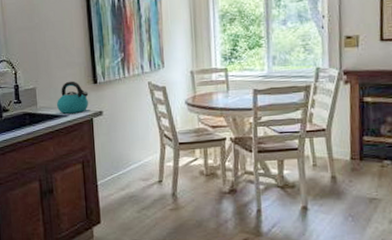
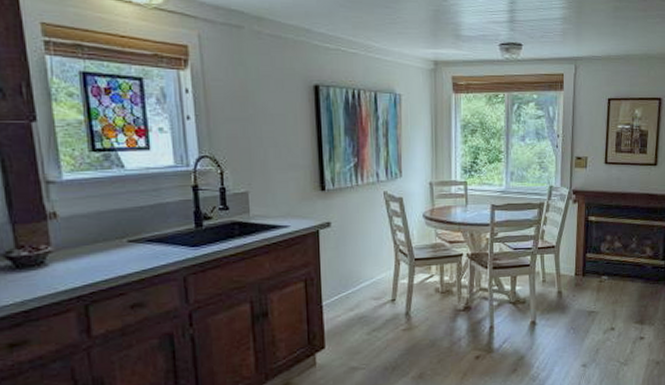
kettle: present [56,81,89,114] -> none [274,186,315,224]

